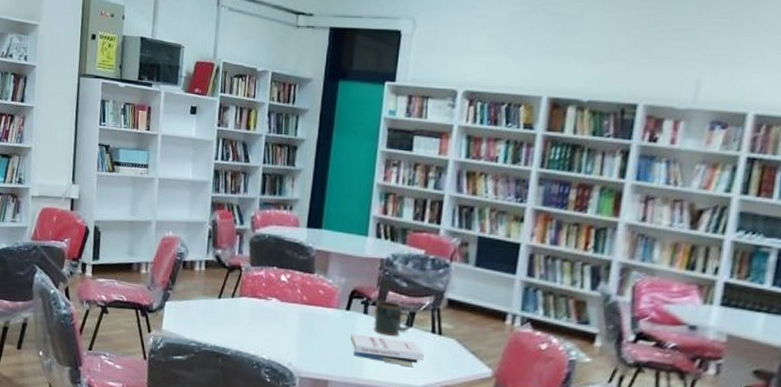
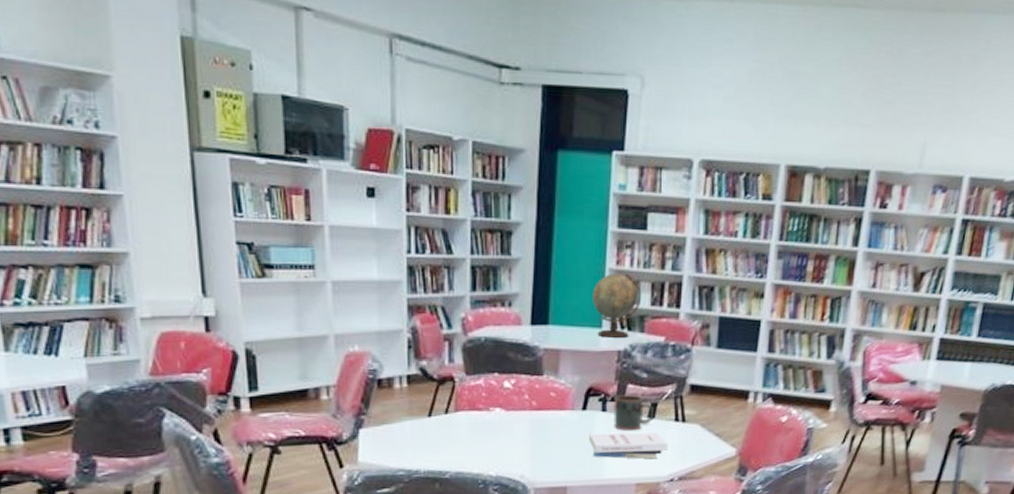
globe: none [361,188,405,248] -> present [592,273,642,339]

